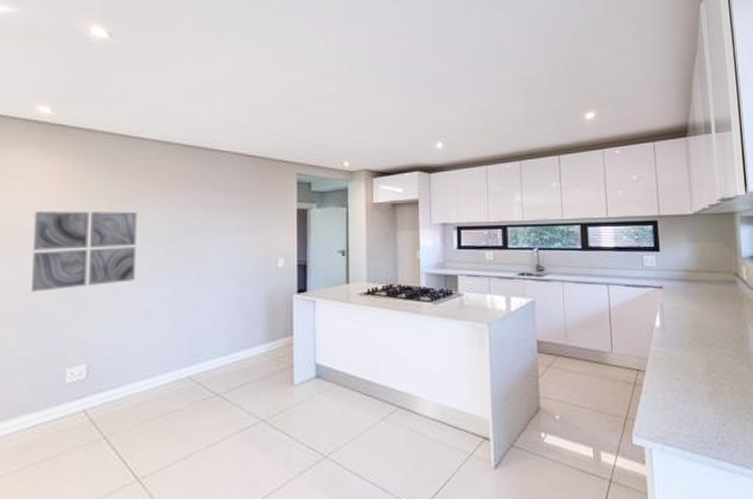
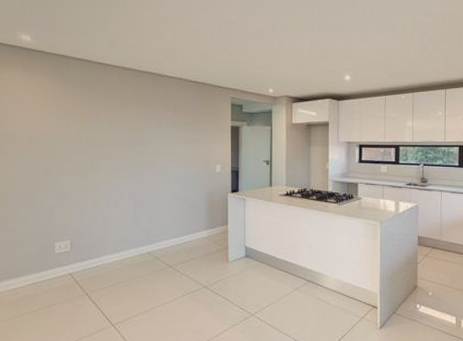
wall art: present [30,211,137,292] -> none [23,121,105,184]

